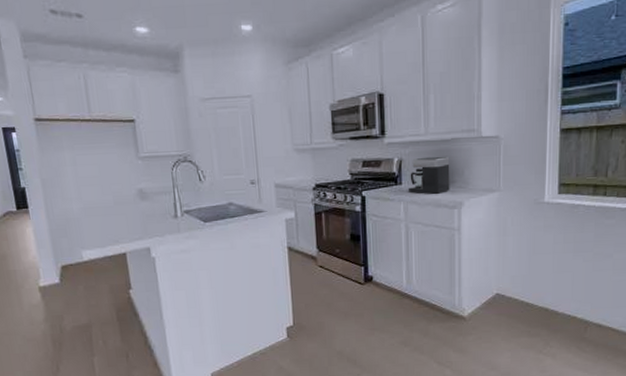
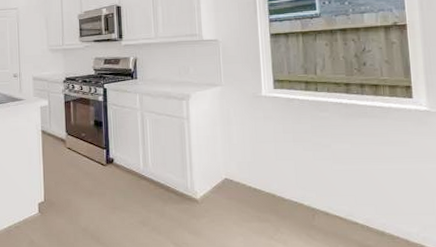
coffee maker: present [409,156,450,194] -> none [143,55,178,87]

